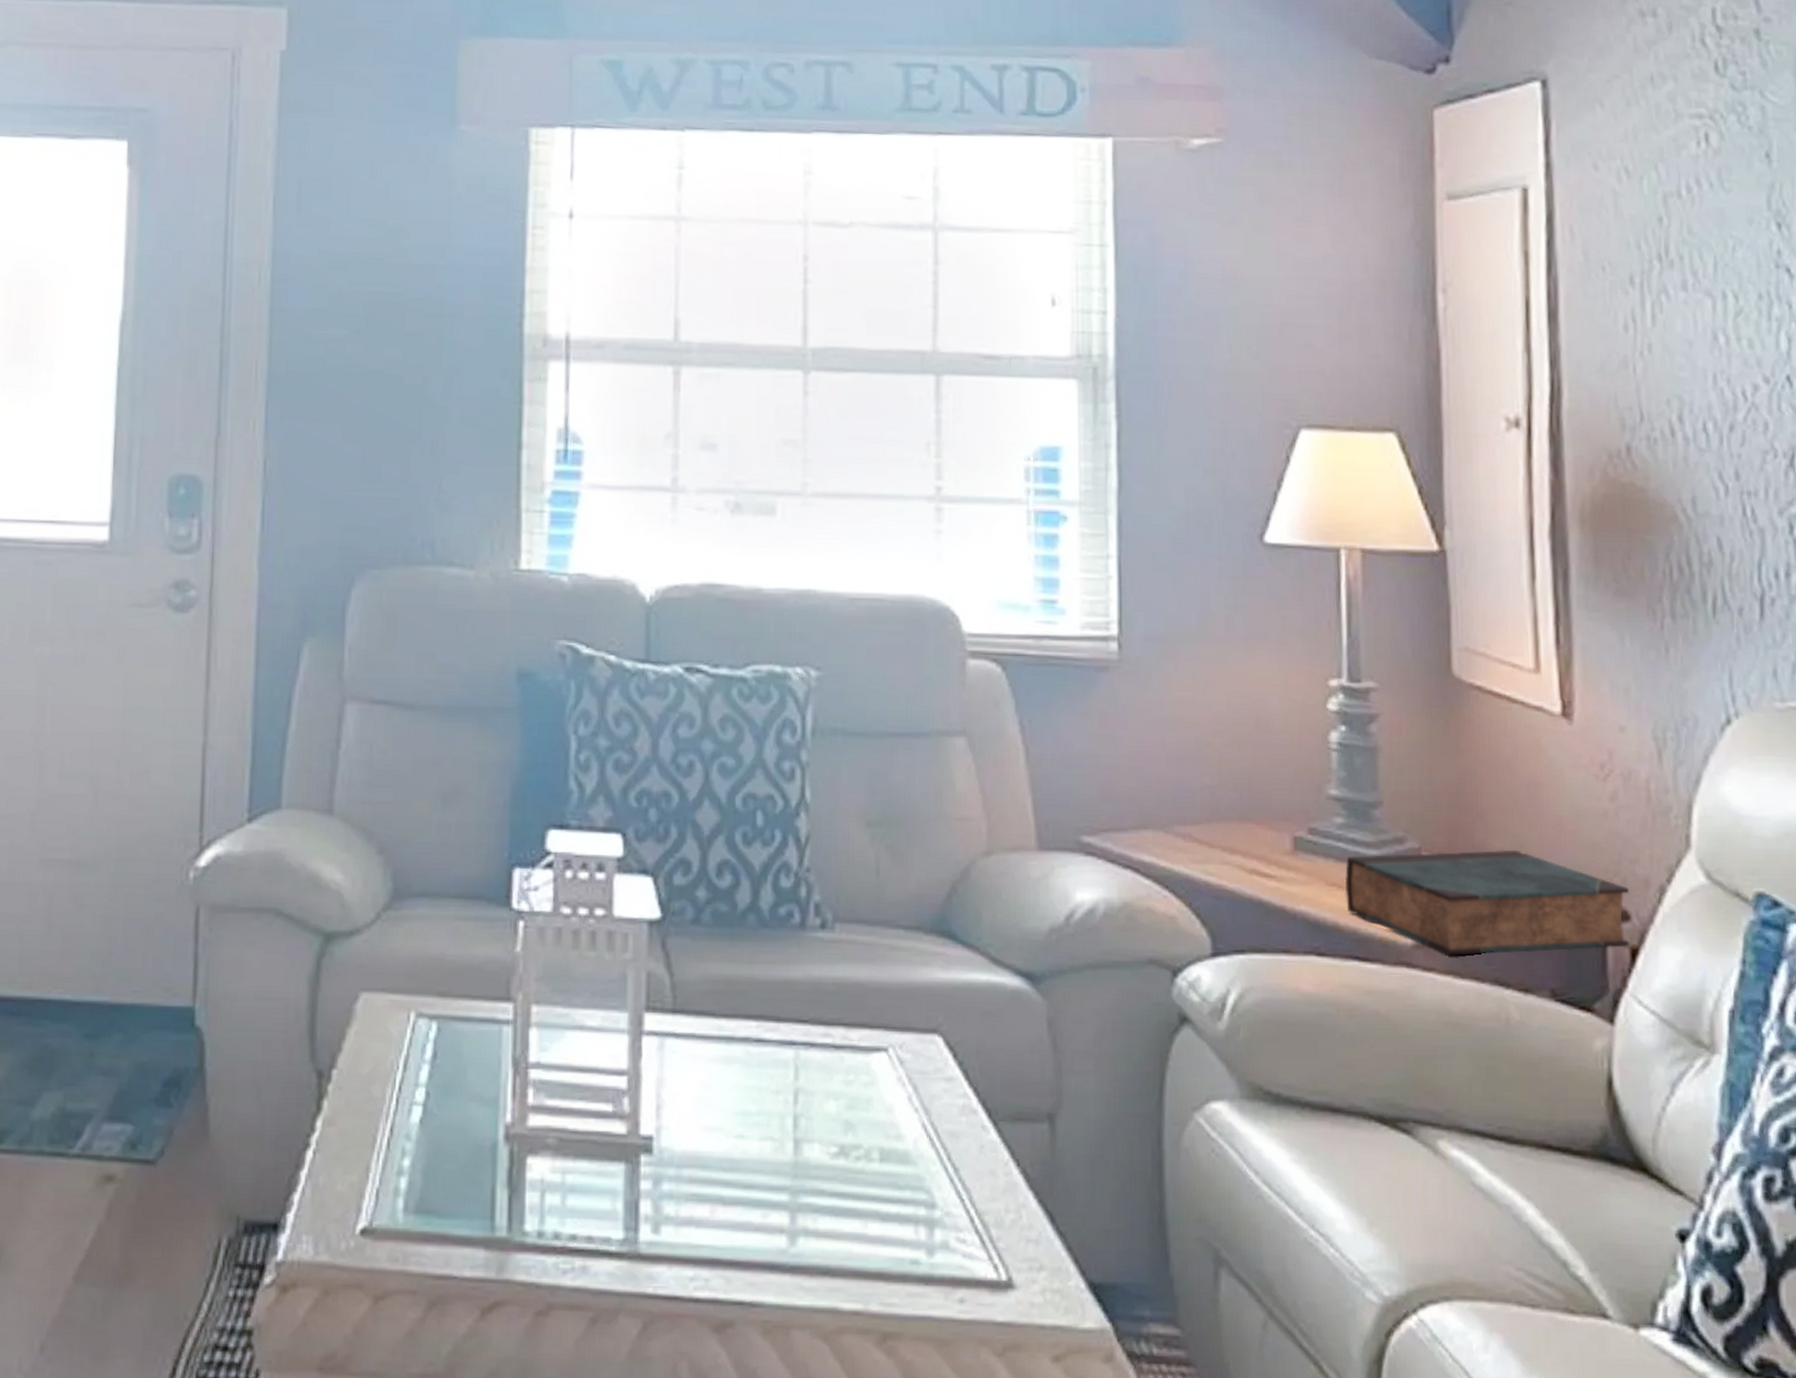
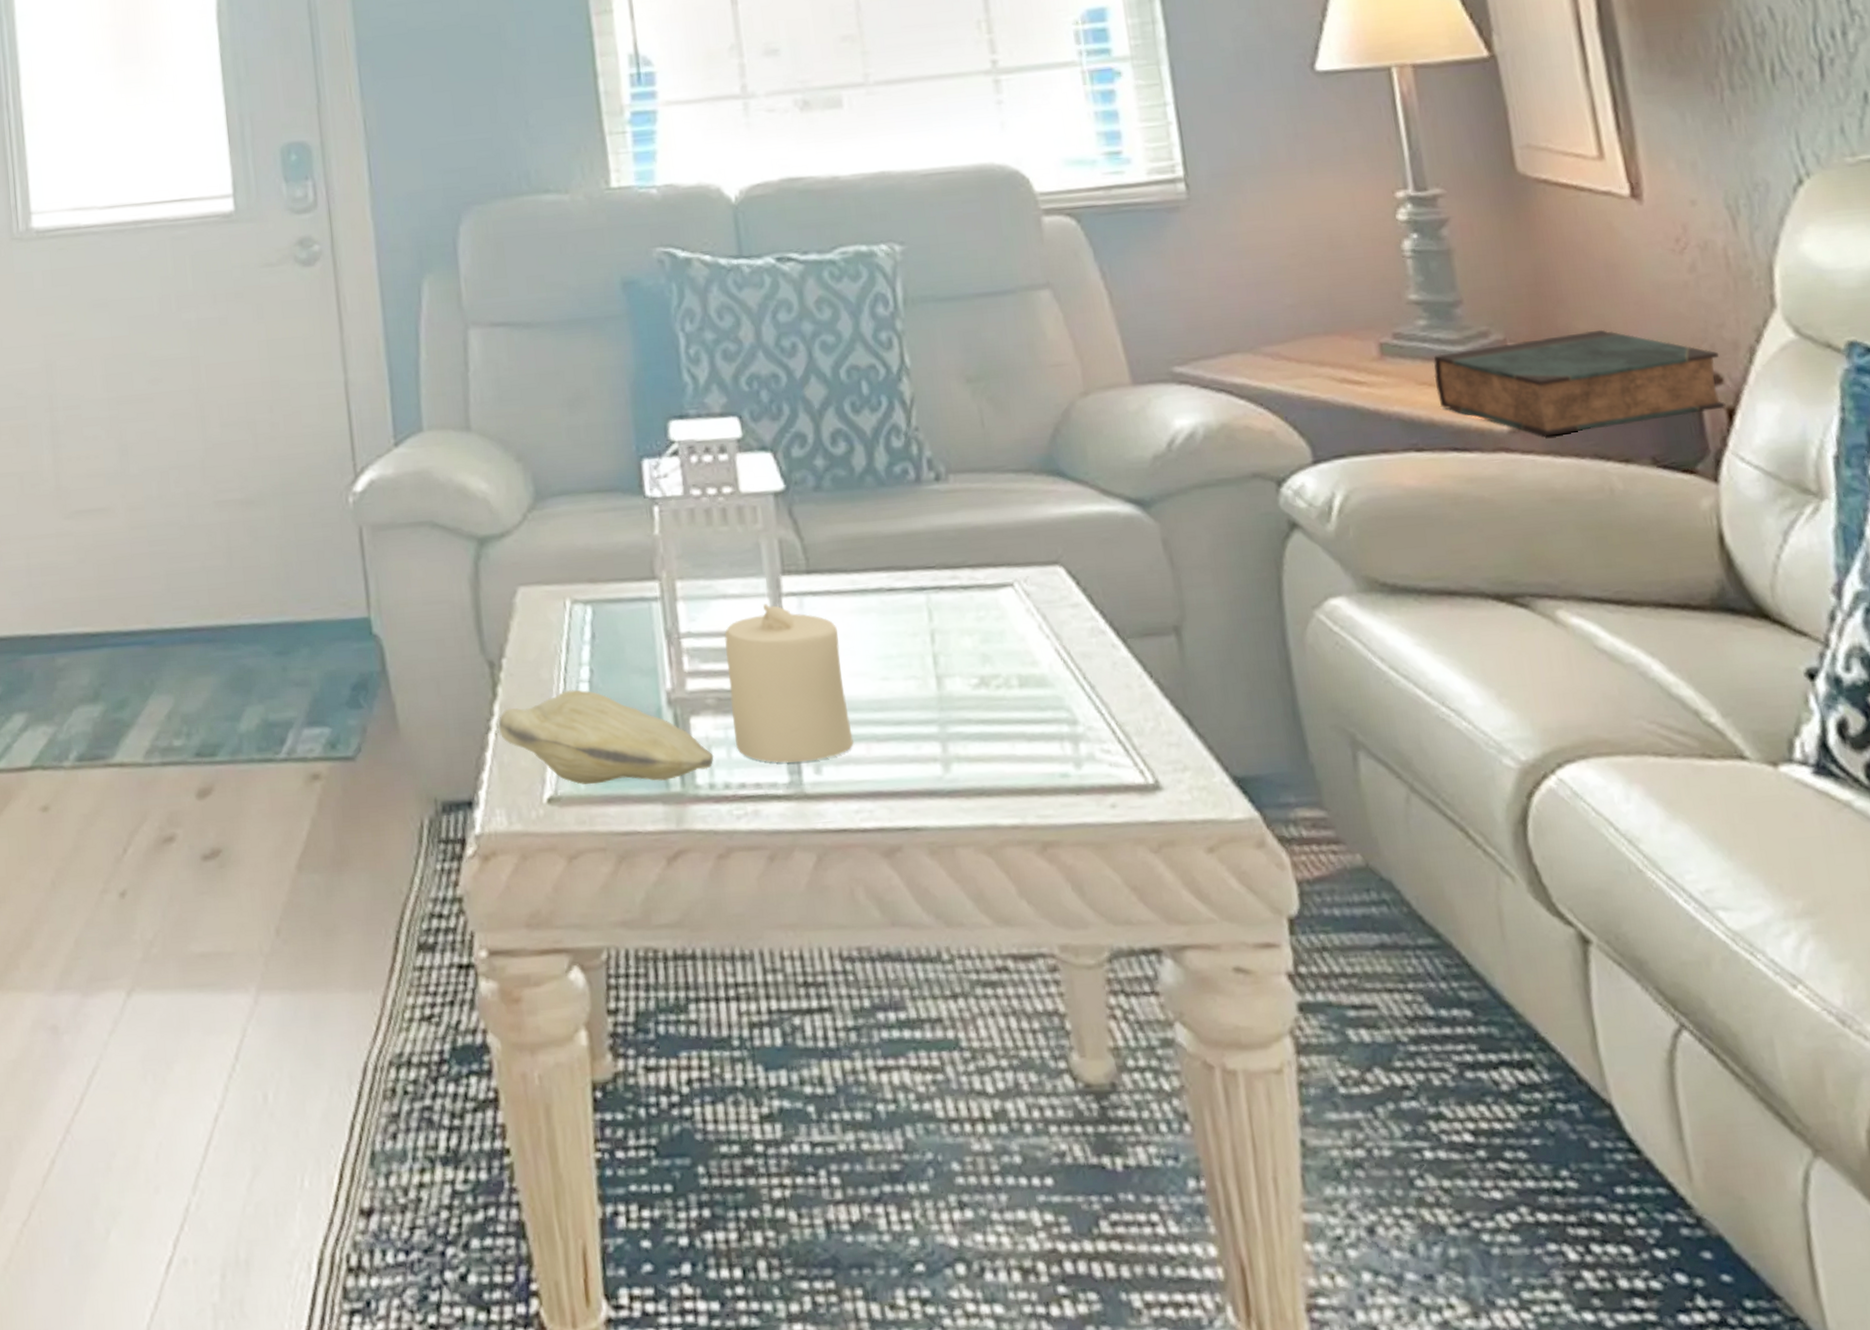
seashell: none [318,1112,547,1224] -> present [498,689,714,785]
candle: none [571,1041,698,1219] -> present [724,604,854,763]

